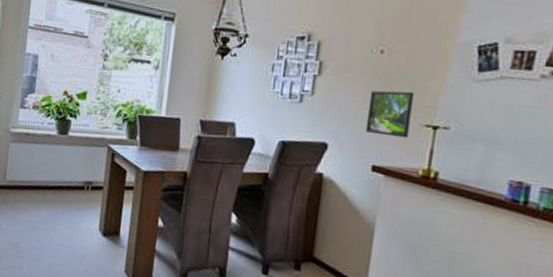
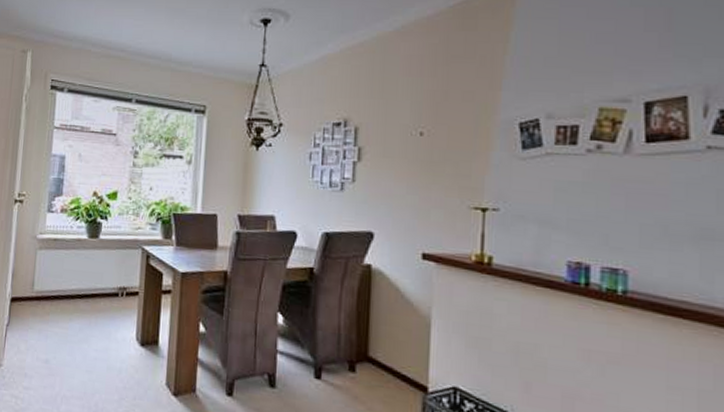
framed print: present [365,90,414,138] -> none [411,173,459,223]

